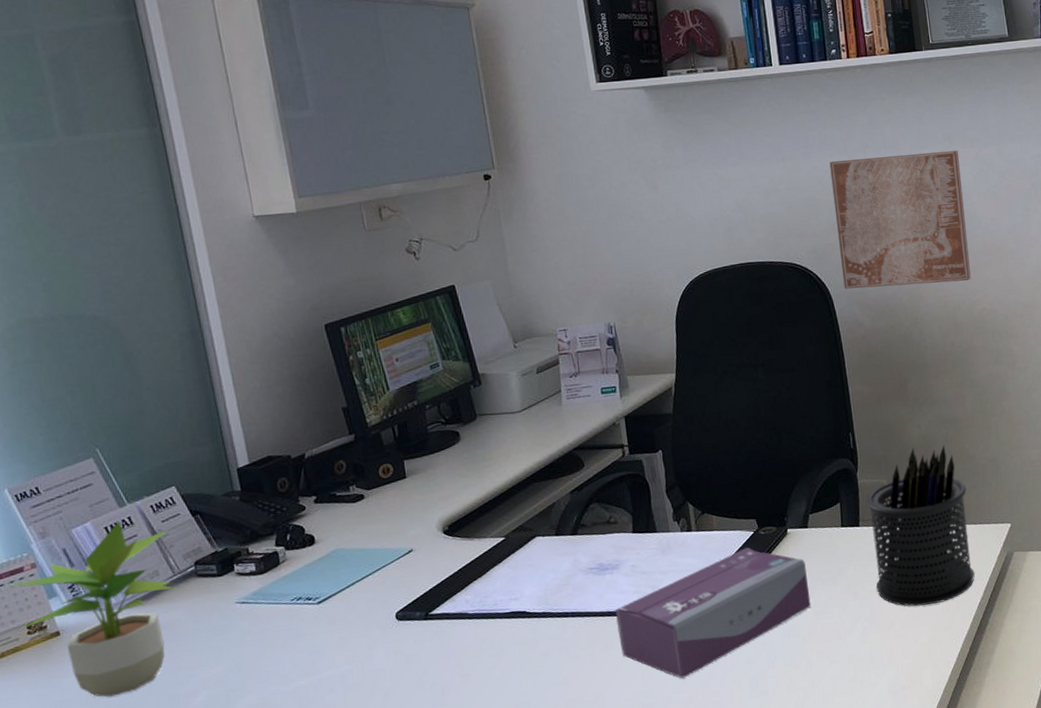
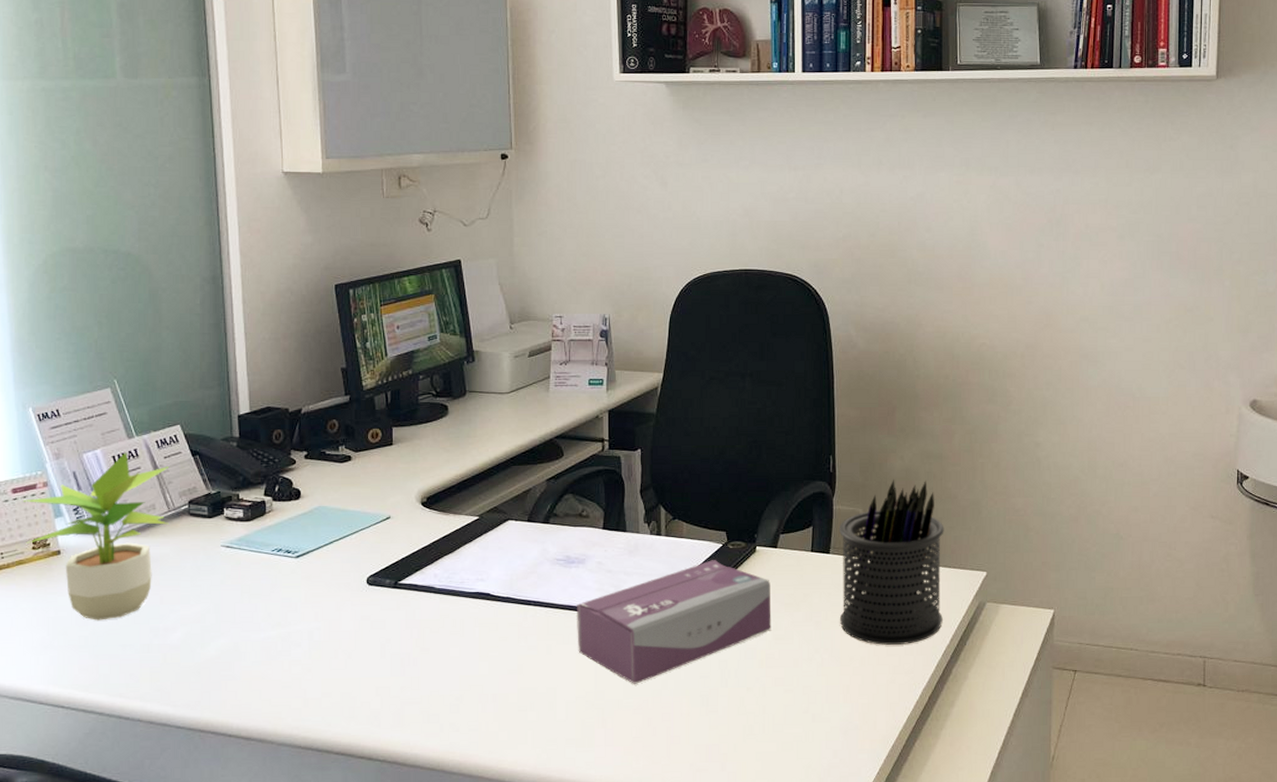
wall art: present [829,150,971,289] -> none [841,174,975,313]

